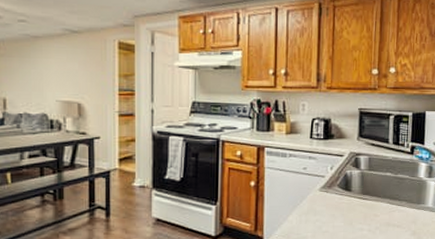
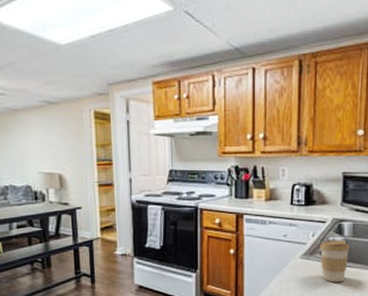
coffee cup: none [337,173,366,215] -> present [319,240,350,282]

